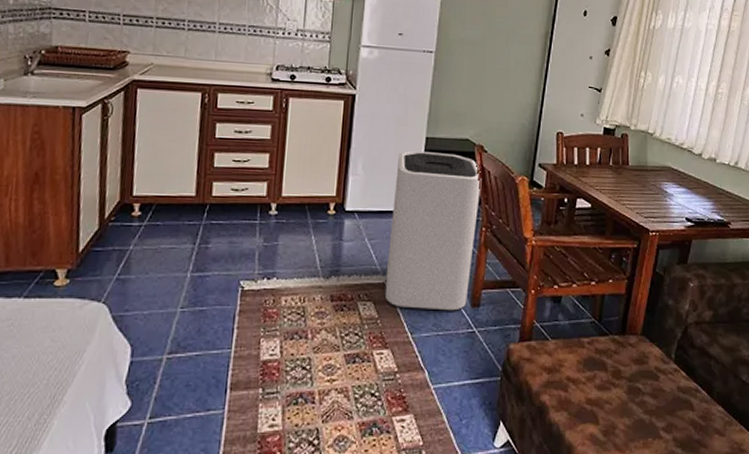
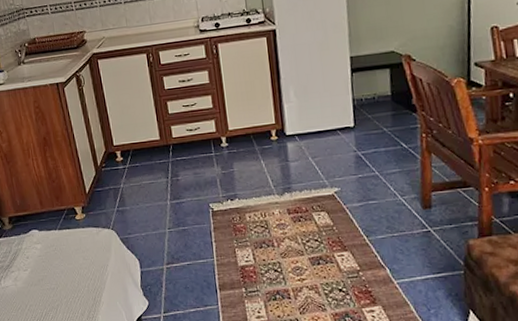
trash can: present [384,150,482,311] -> none [326,68,418,215]

